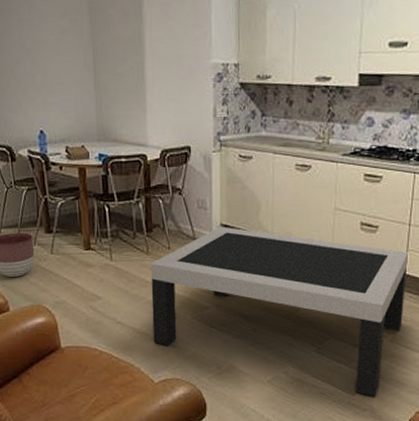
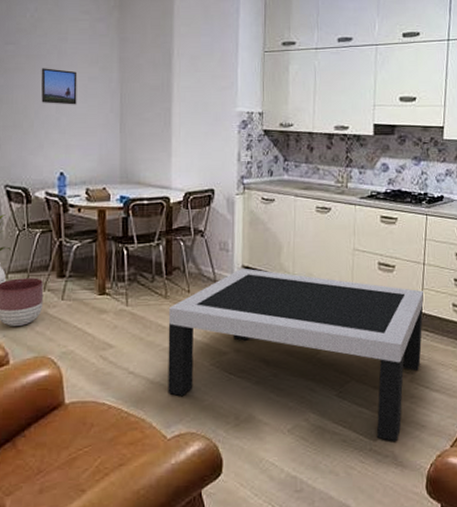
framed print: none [13,22,51,61] -> present [41,68,77,105]

